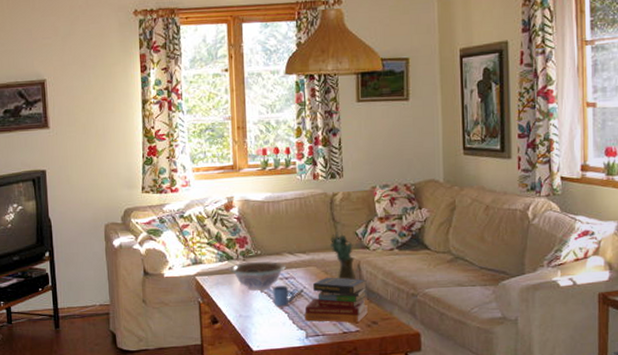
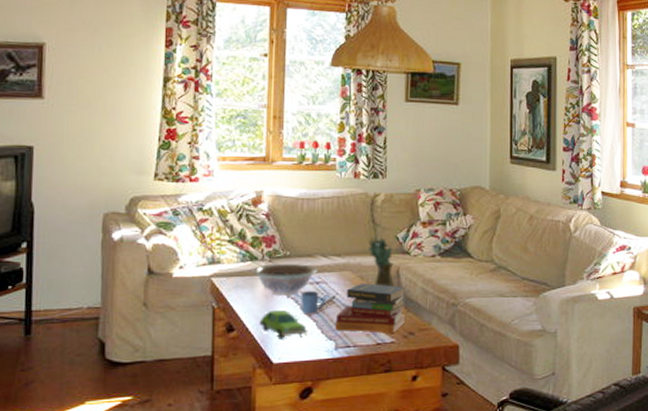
toy car: none [238,303,280,329] -> present [259,309,307,339]

